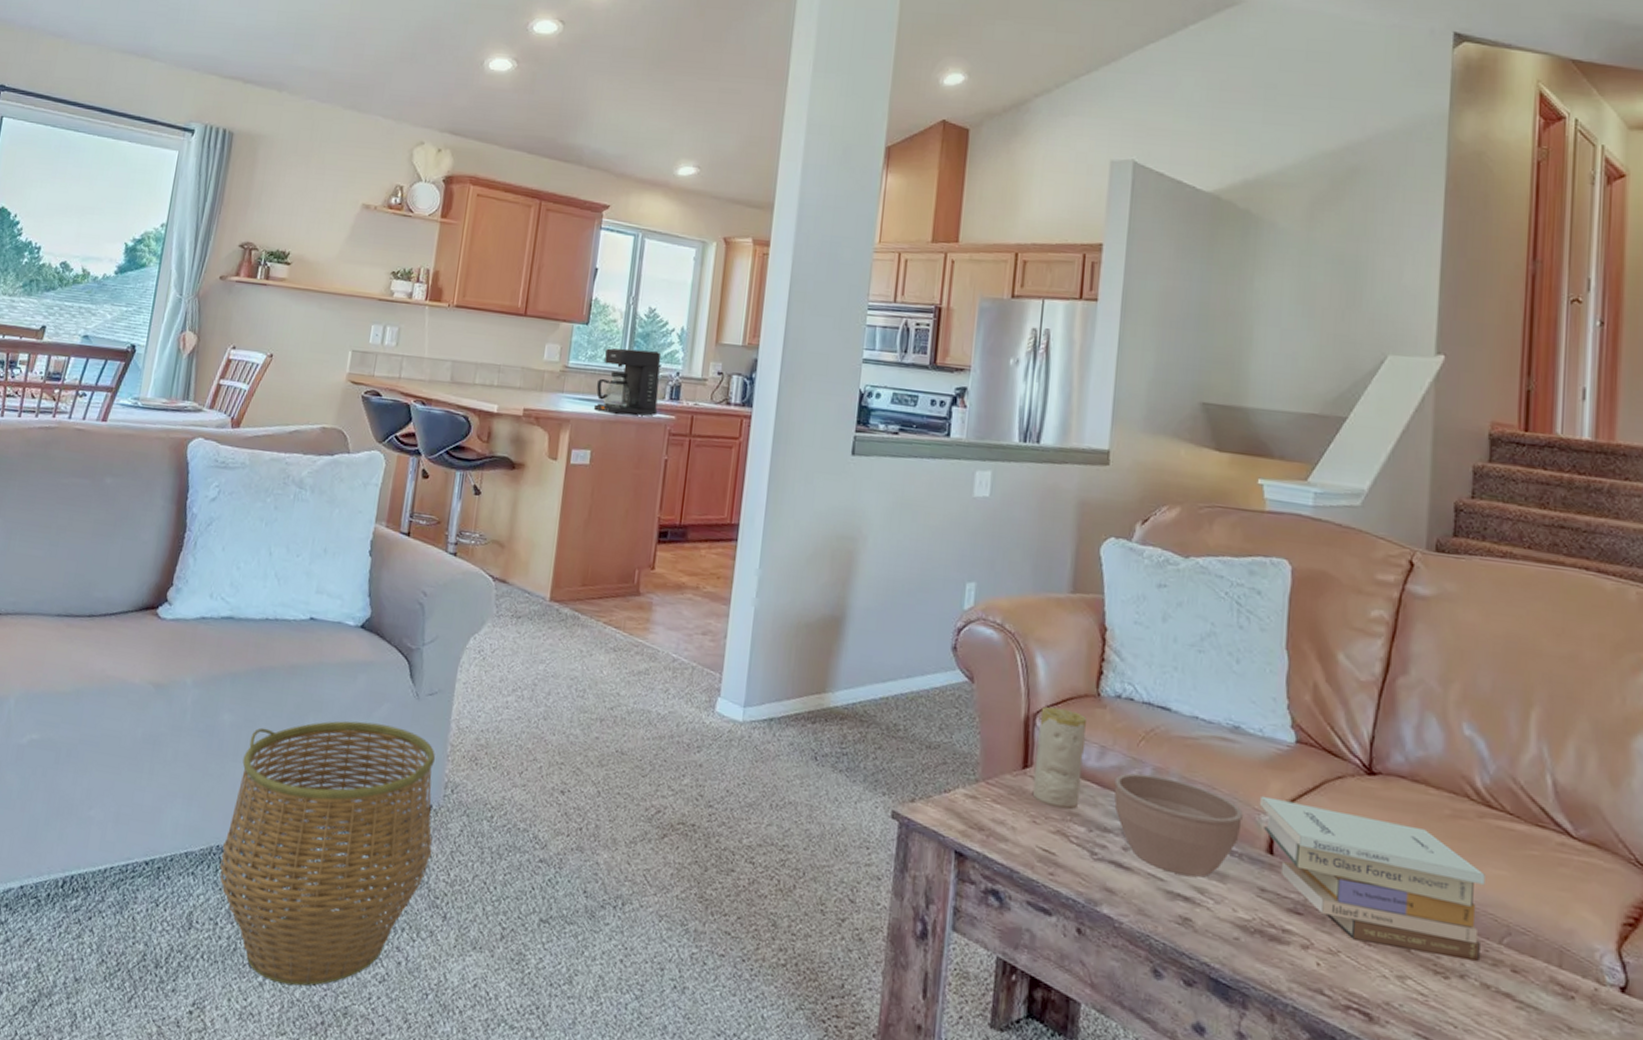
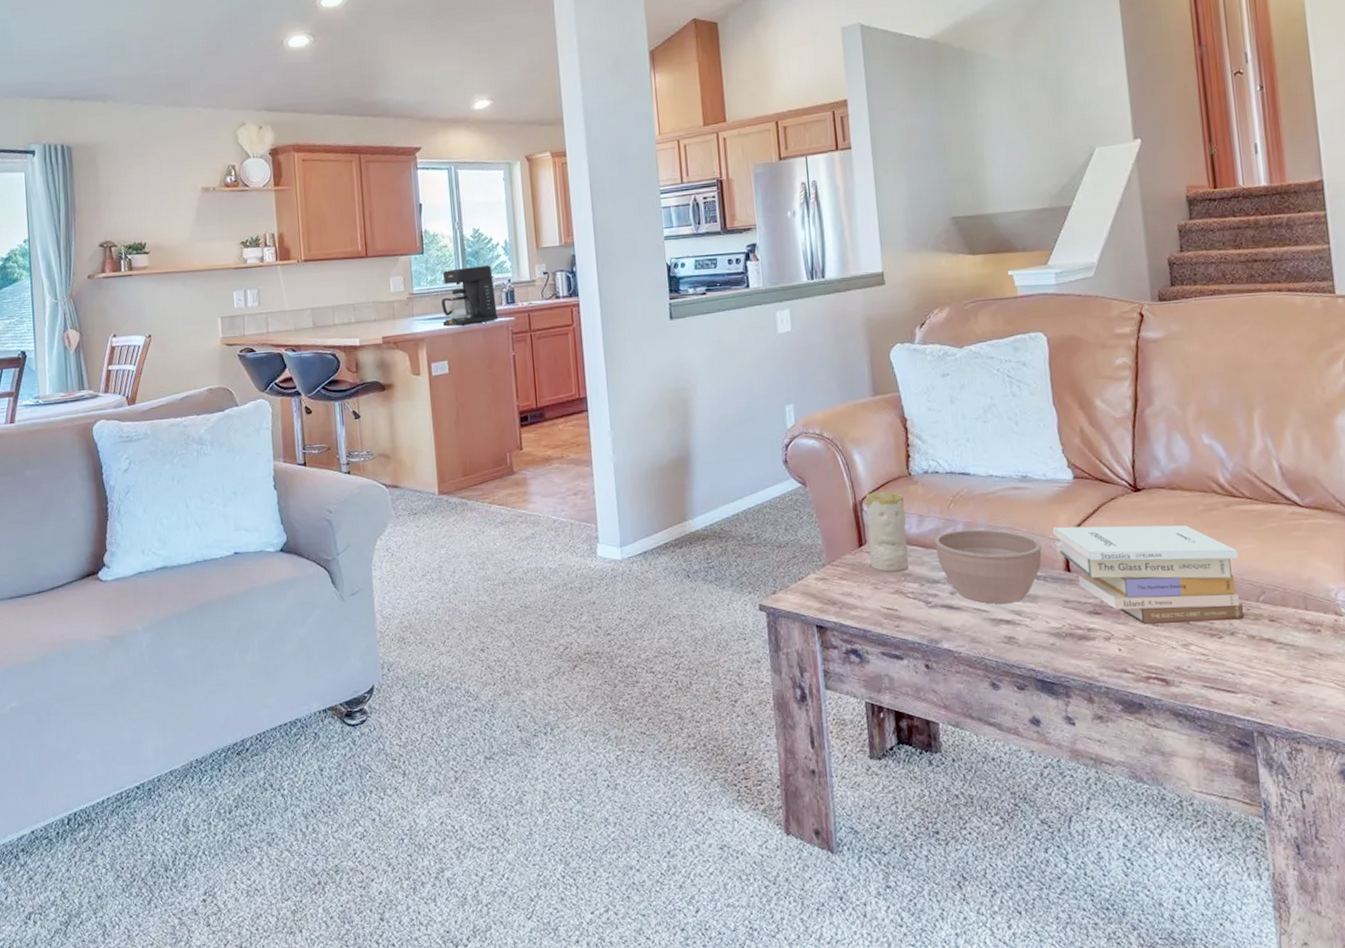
basket: present [219,721,436,986] -> none [201,627,382,859]

